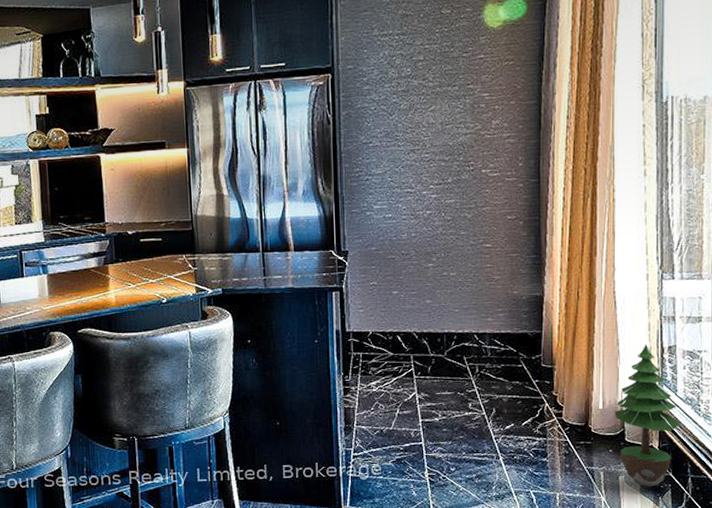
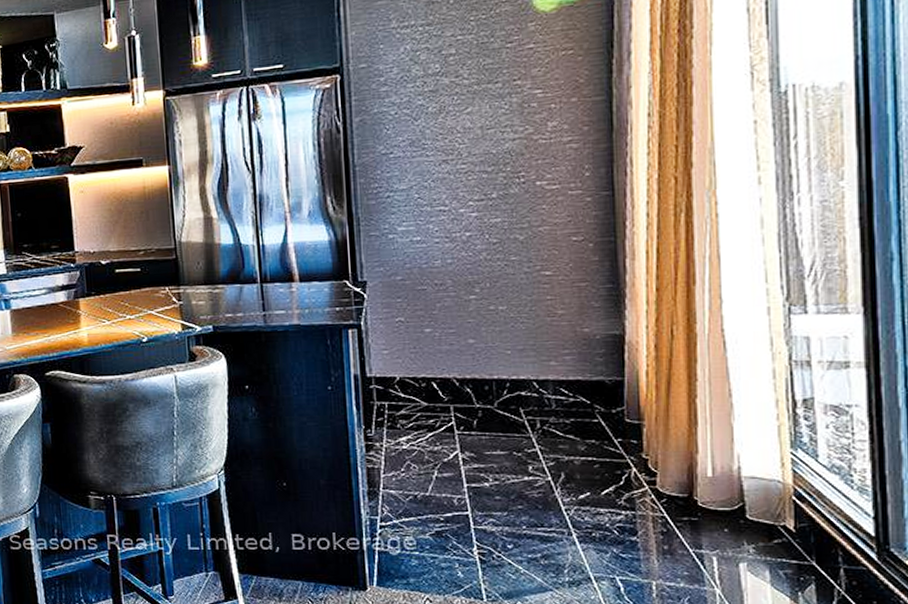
potted tree: present [615,344,680,488] -> none [730,396,825,579]

